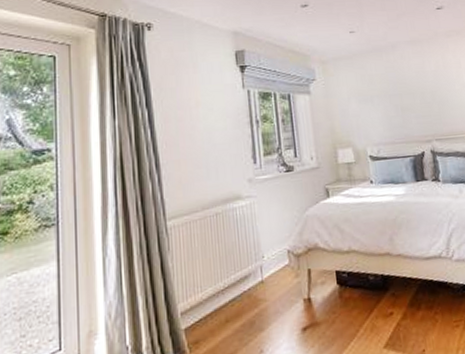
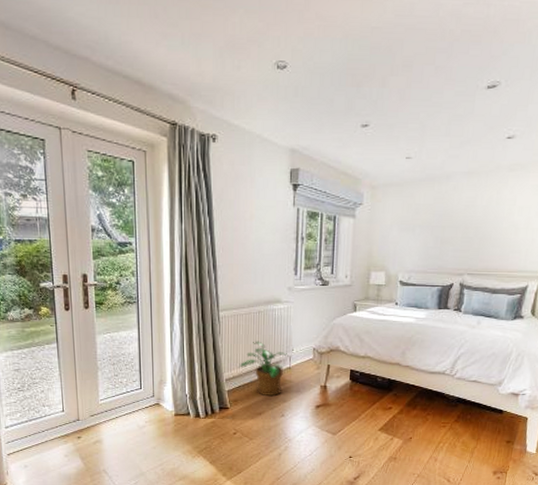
potted plant: none [195,251,259,327] -> present [238,341,288,396]

